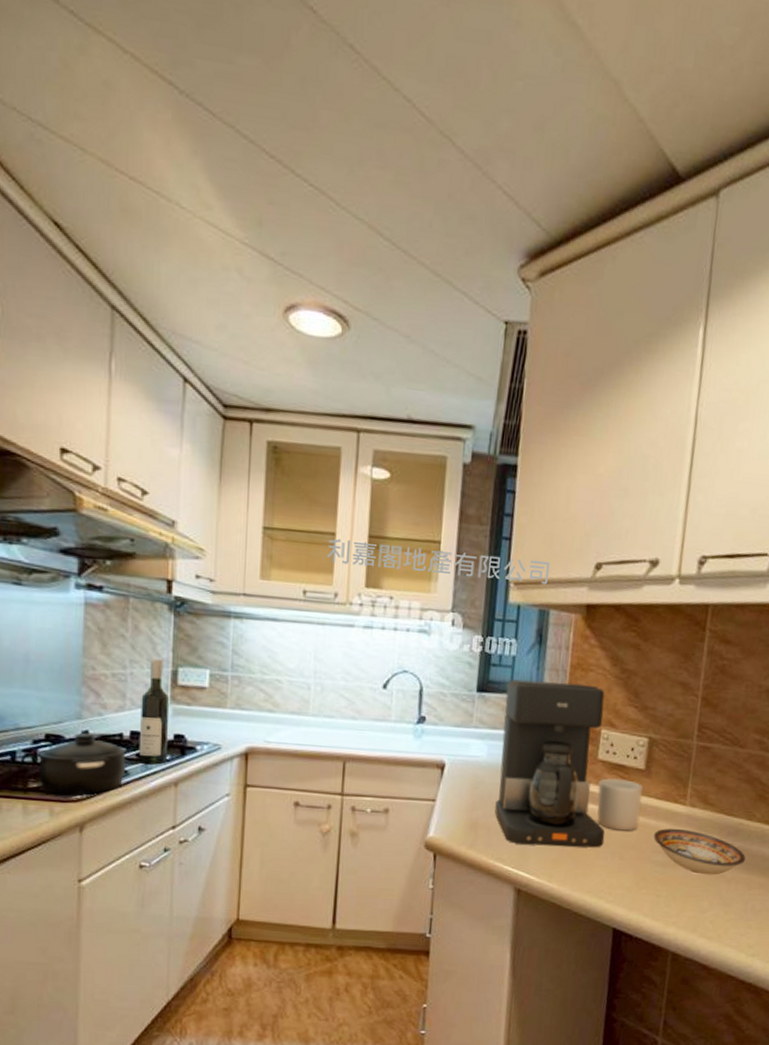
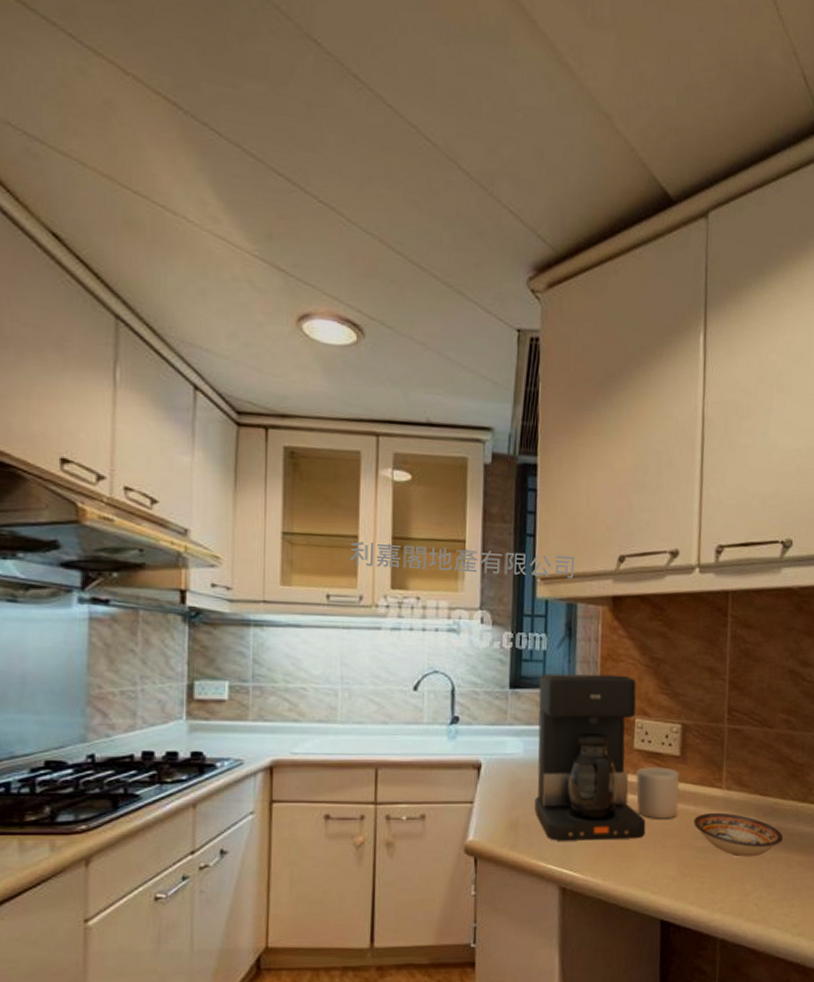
saucepan: present [39,732,127,797] -> none [37,756,138,829]
bottle: present [138,658,170,766] -> none [152,672,186,787]

